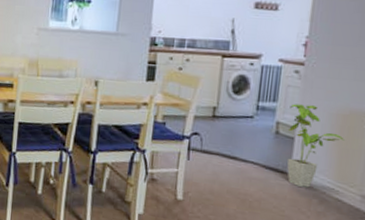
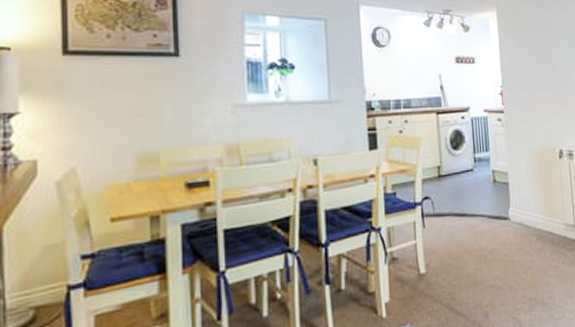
house plant: present [287,104,344,188] -> none [500,149,544,229]

